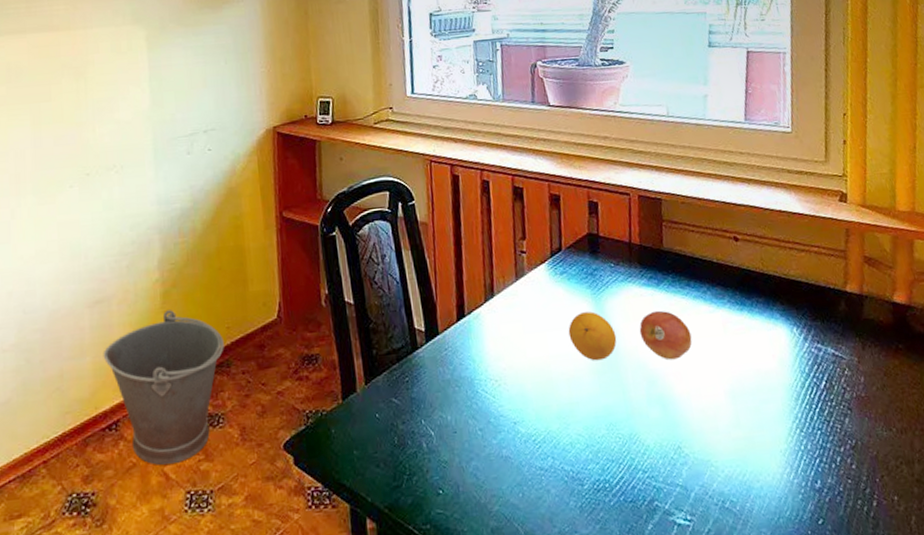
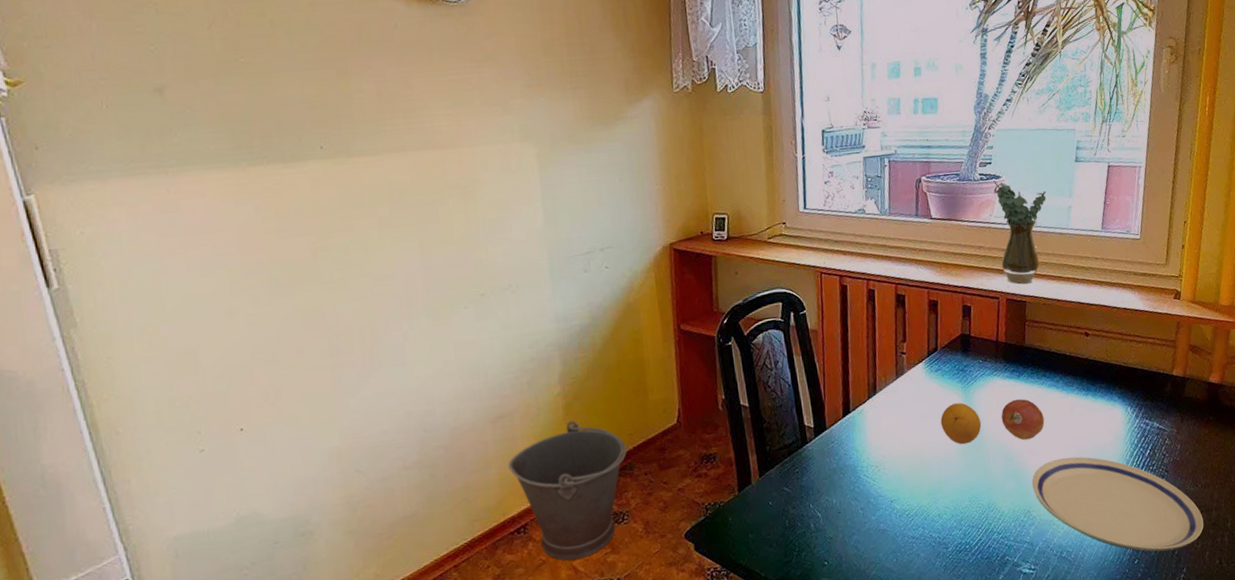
vase: none [617,66,678,180] -> present [993,181,1047,285]
plate: none [681,383,905,511] -> present [1031,456,1204,552]

